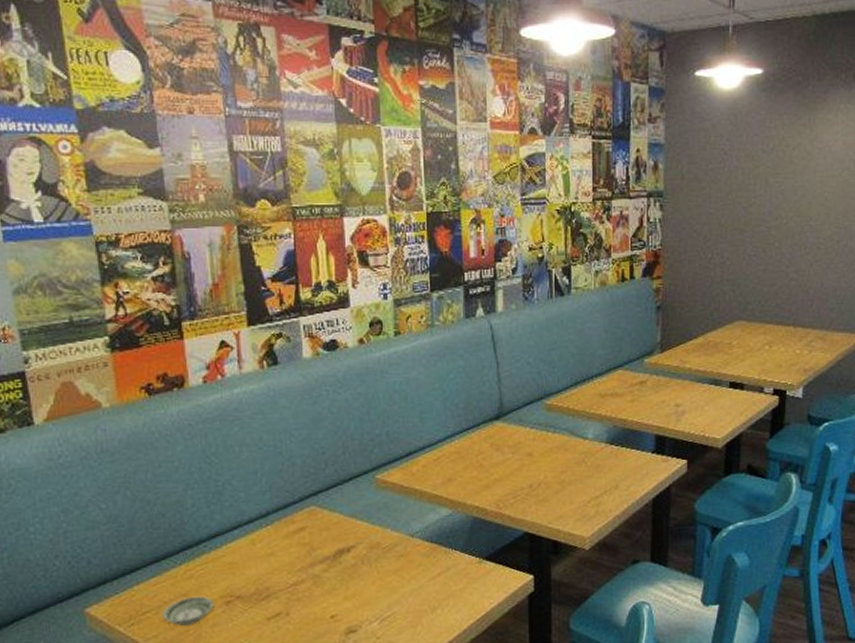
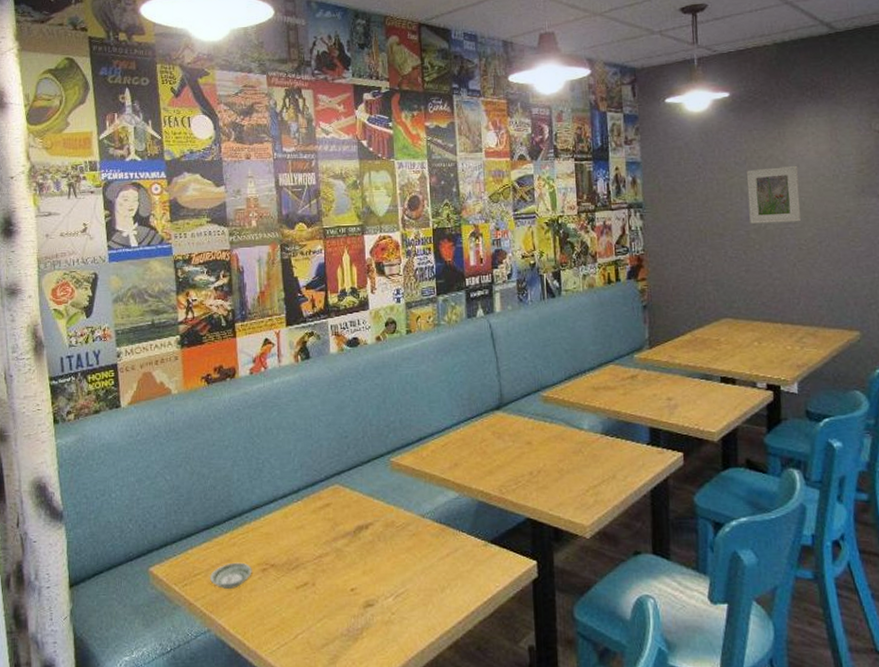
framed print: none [772,156,825,219] -> present [747,165,801,224]

